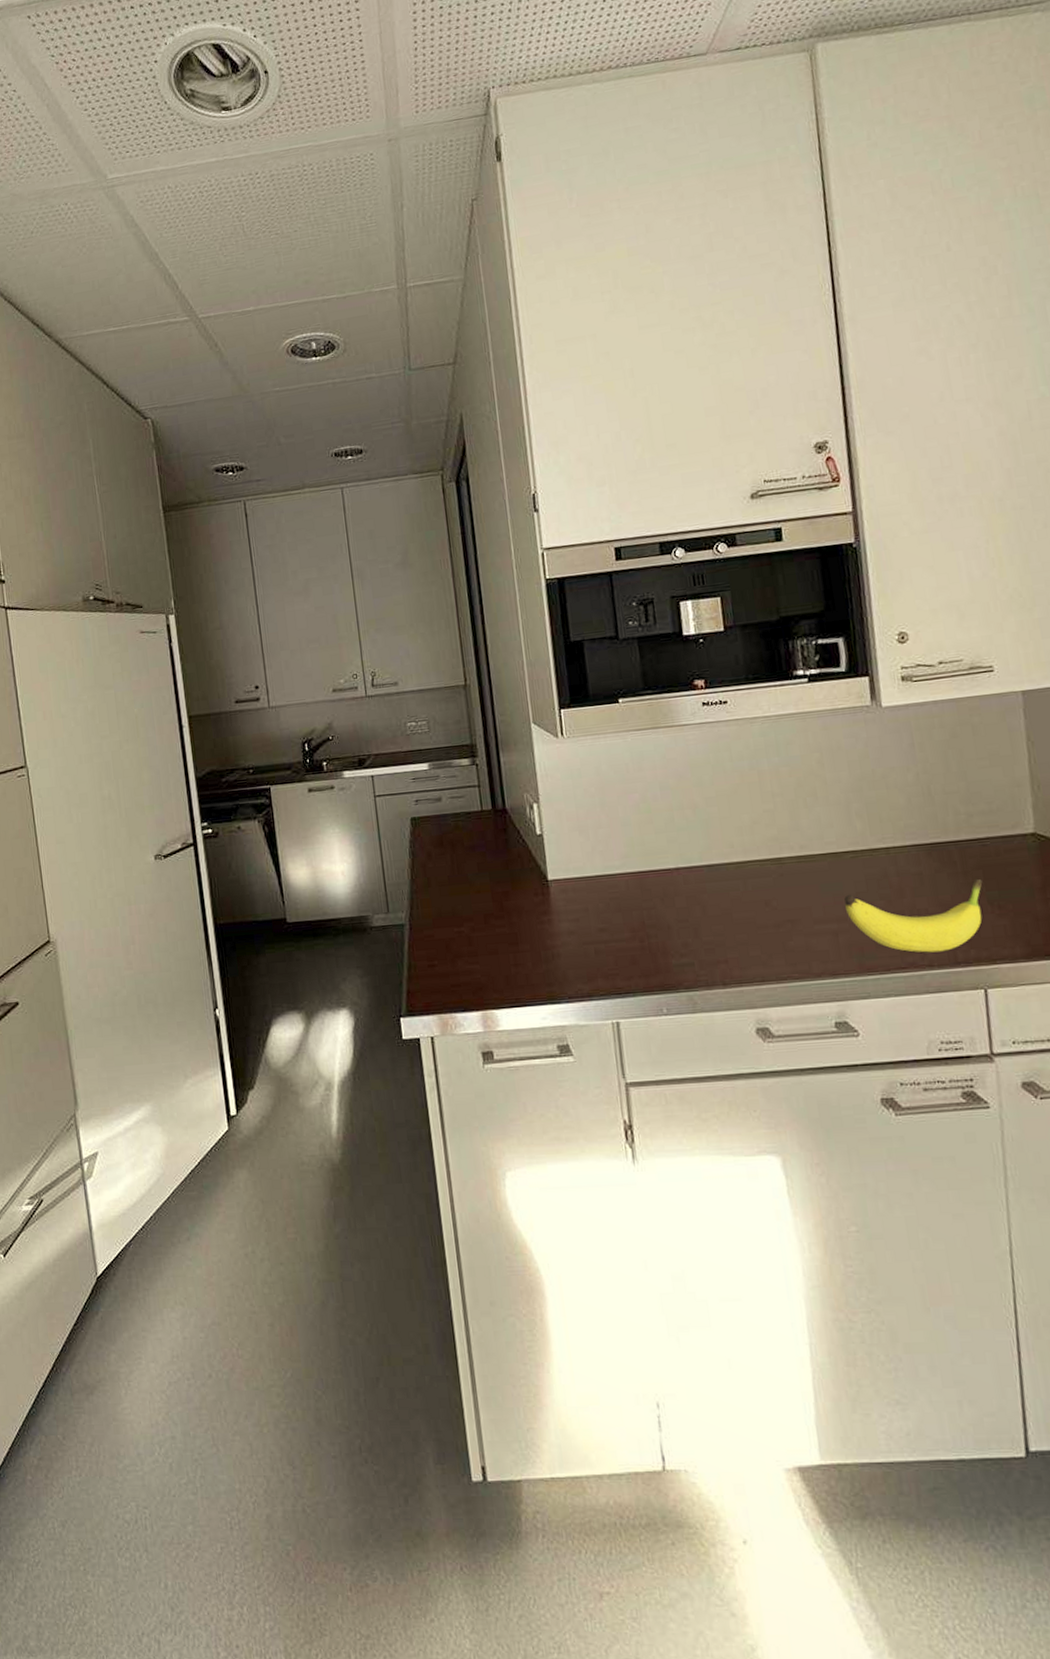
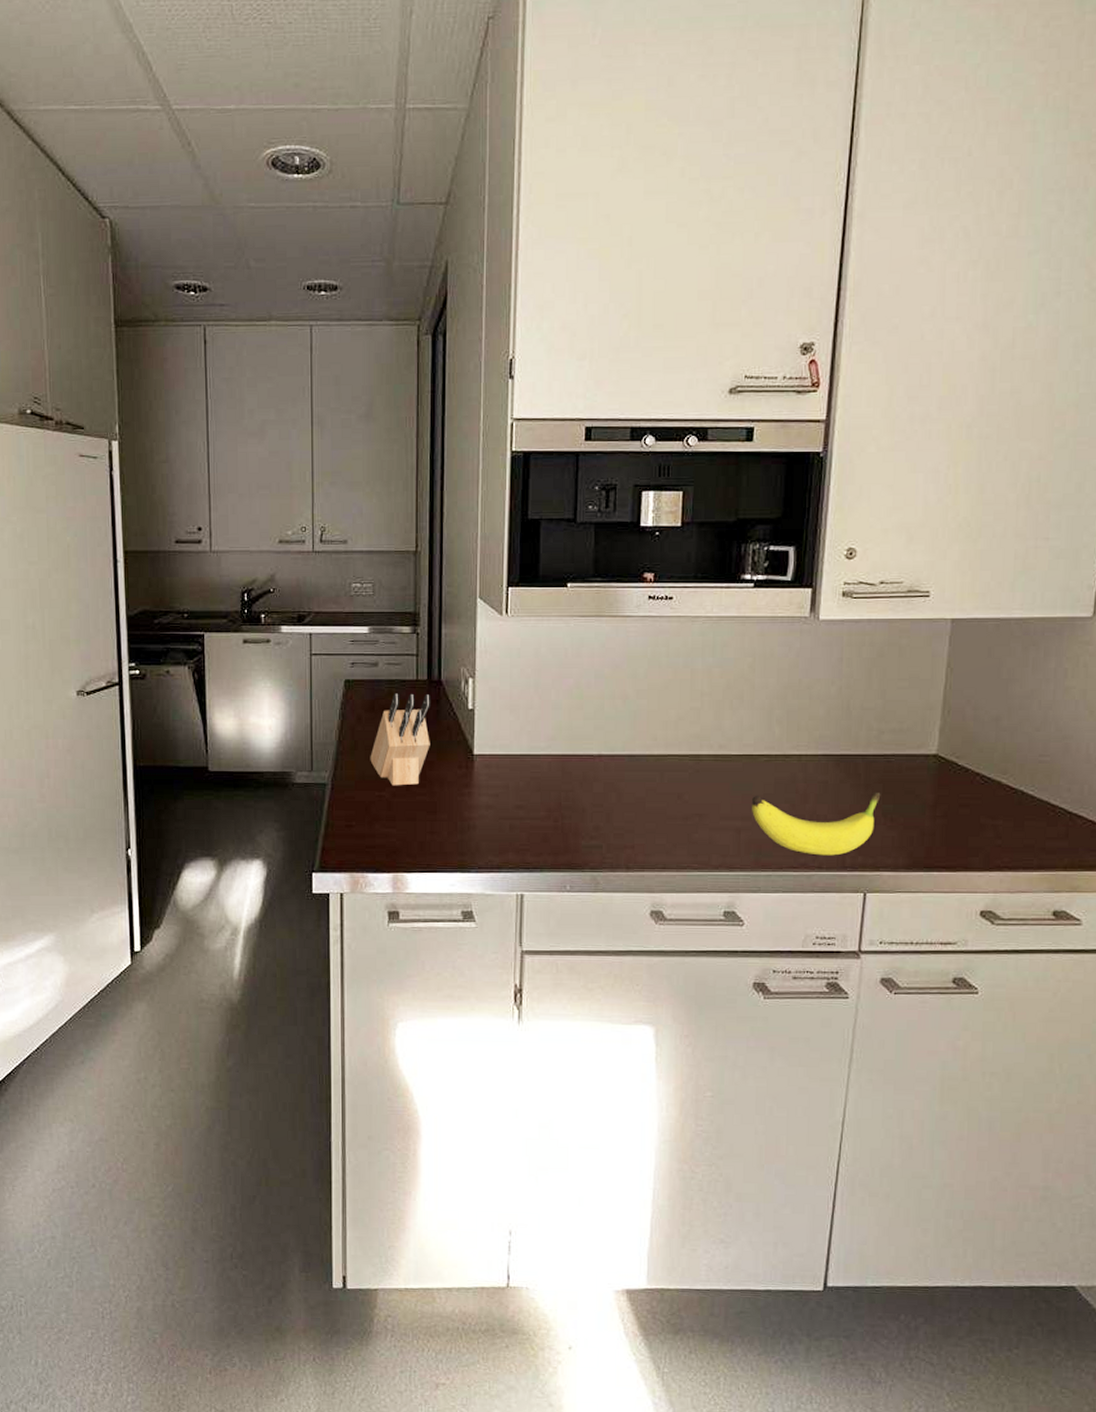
knife block: none [444,824,503,920] -> present [370,693,431,786]

